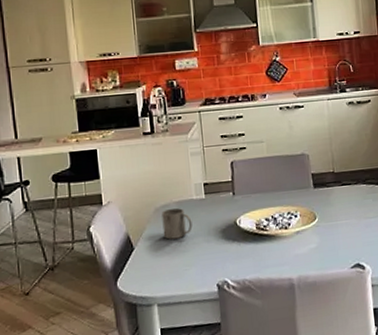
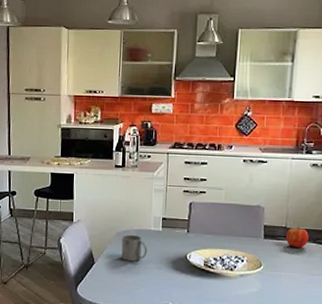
apple: none [335,170,358,192] -> present [285,227,309,248]

